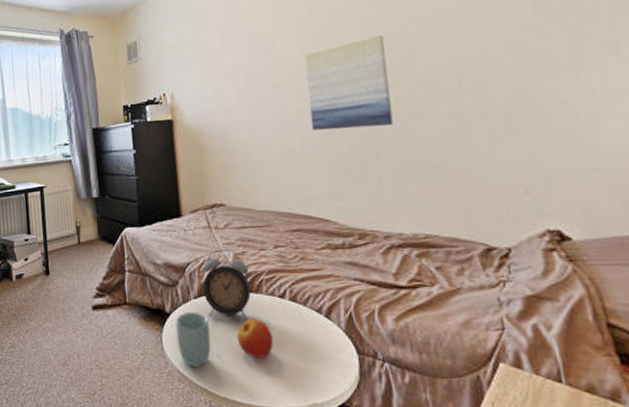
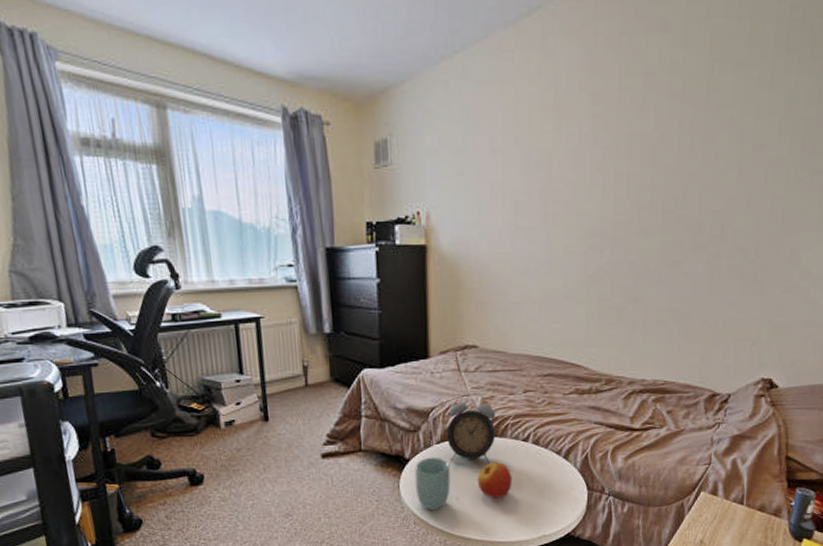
wall art: present [304,35,394,131] -> none [577,170,663,271]

